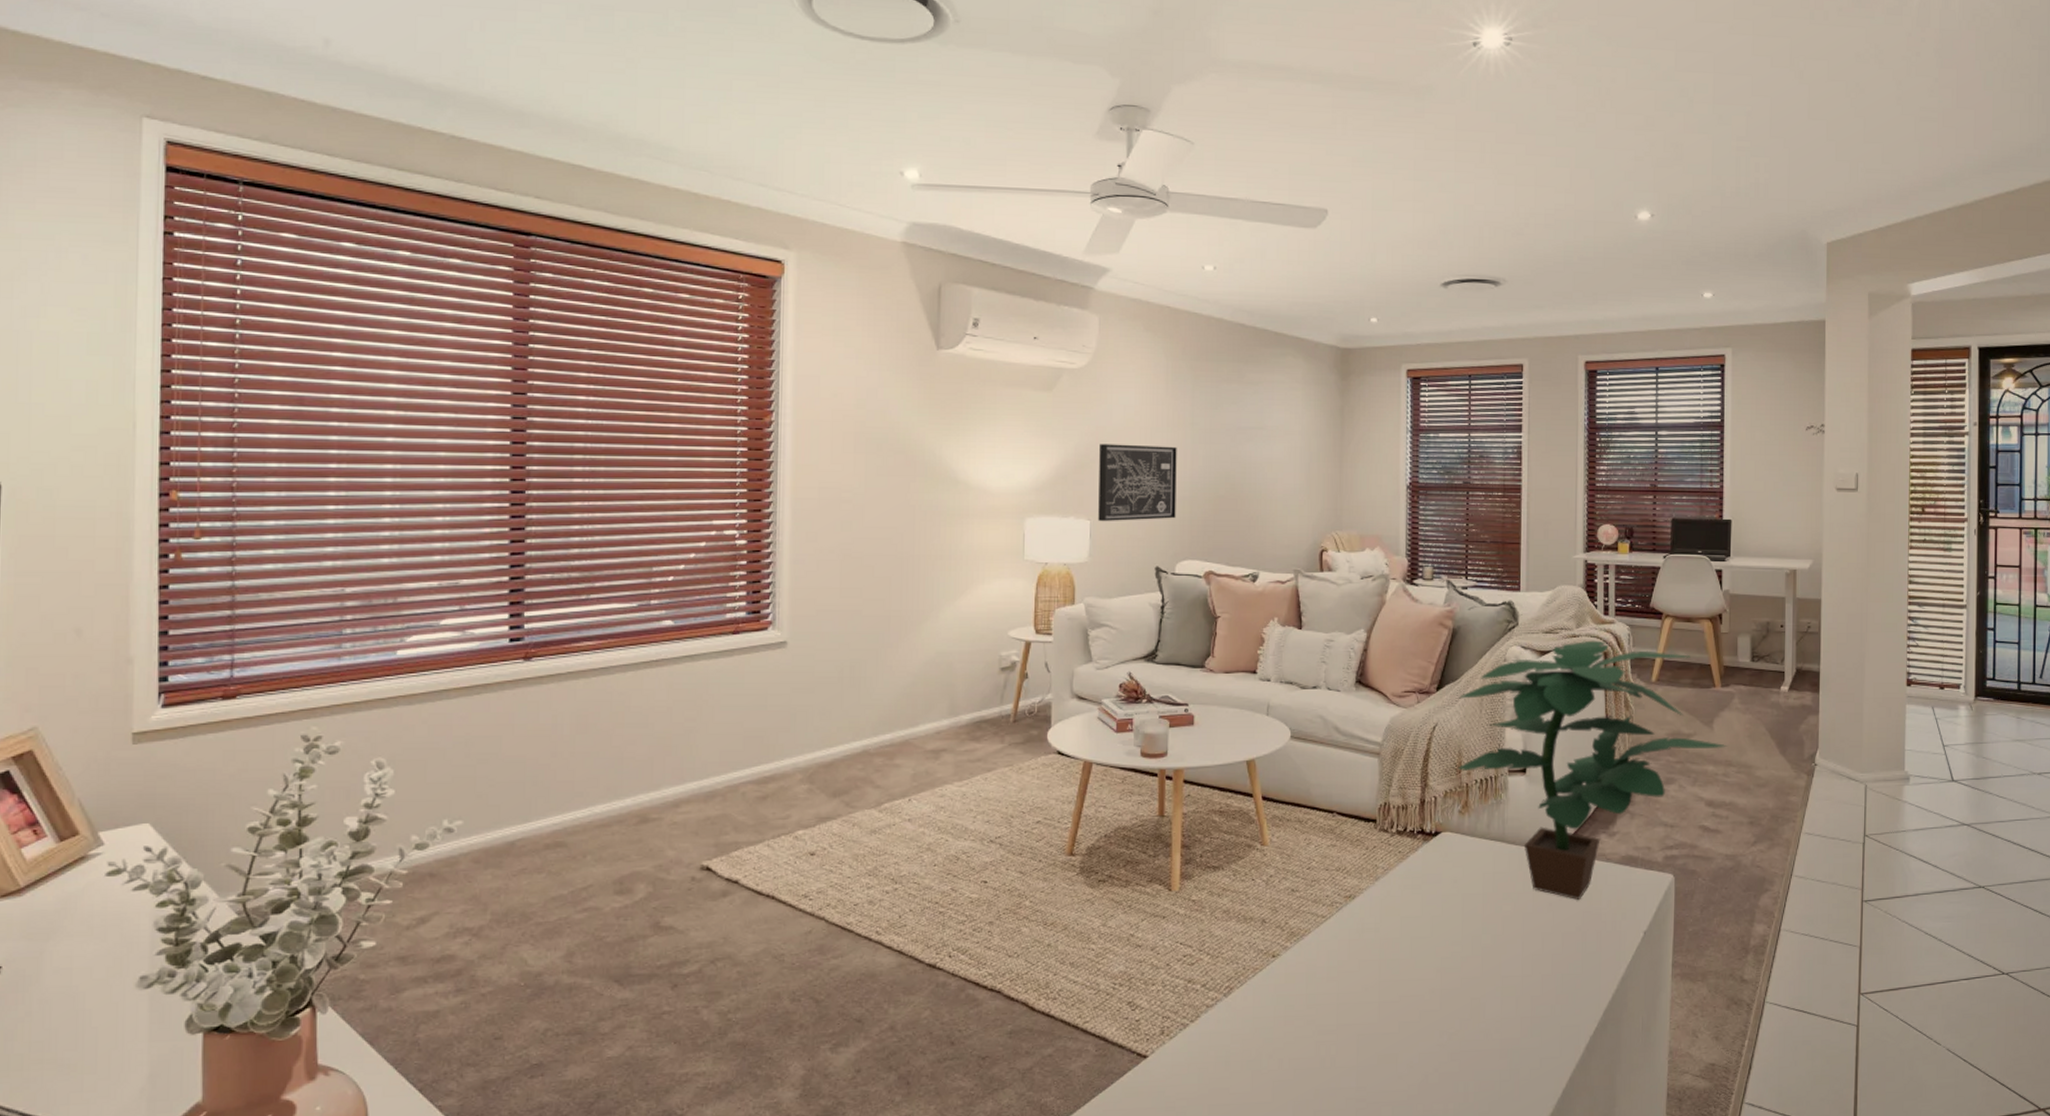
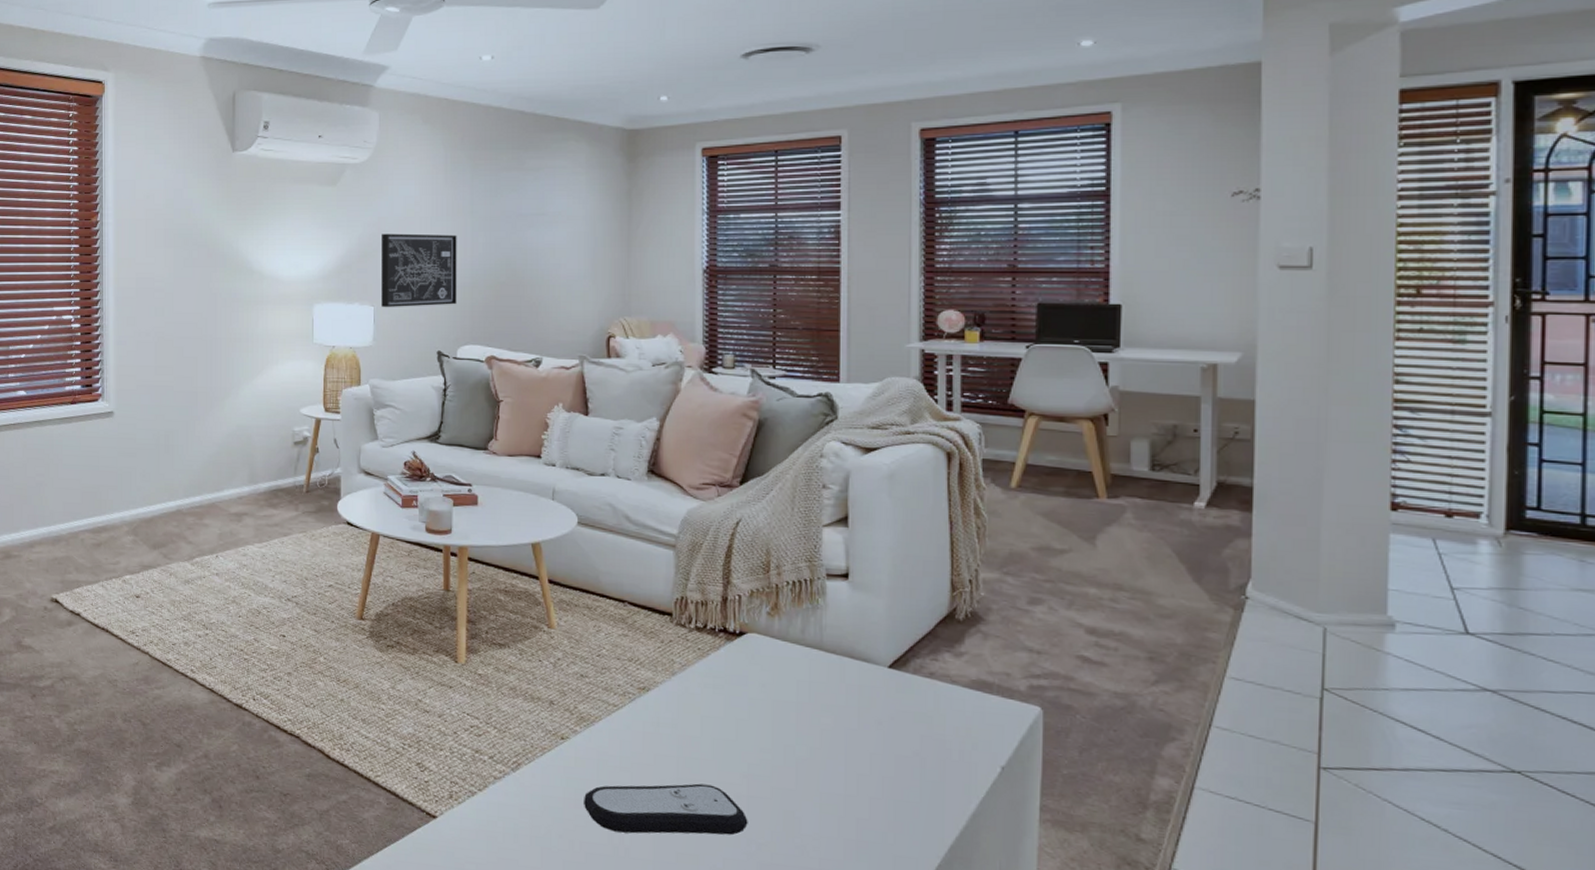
remote control: none [1293,983,1441,1043] -> present [584,783,748,835]
potted plant: present [1458,640,1727,900] -> none [766,438,1116,722]

